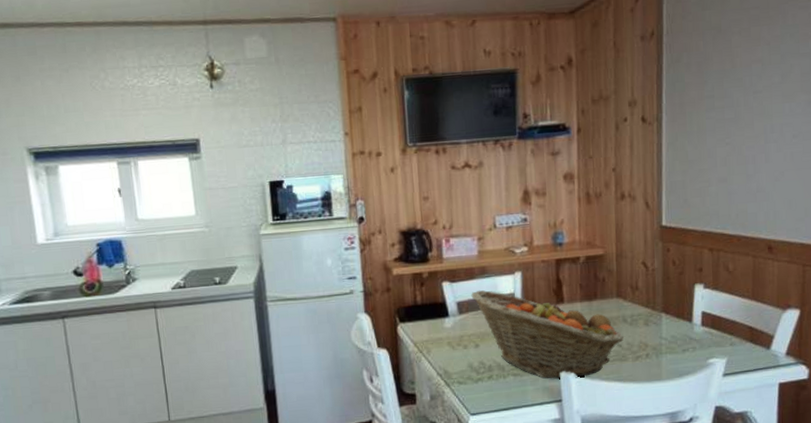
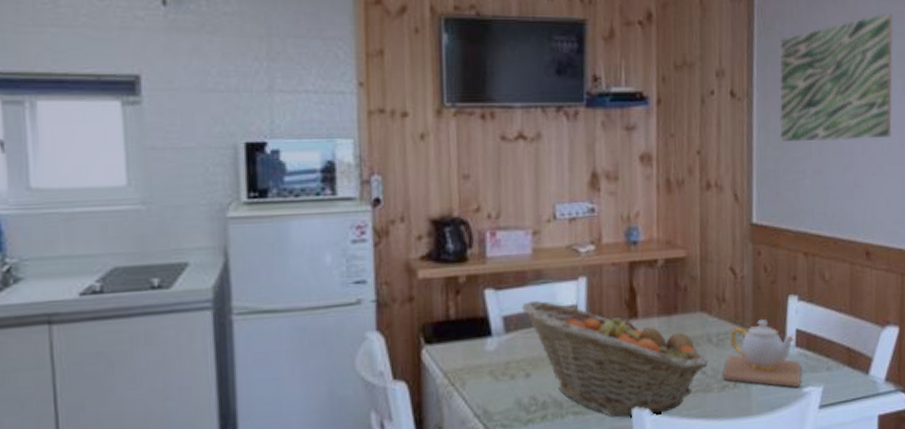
teapot: none [637,304,707,360] -> present [723,320,802,389]
wall art: none [686,36,798,157] -> present [779,12,893,142]

